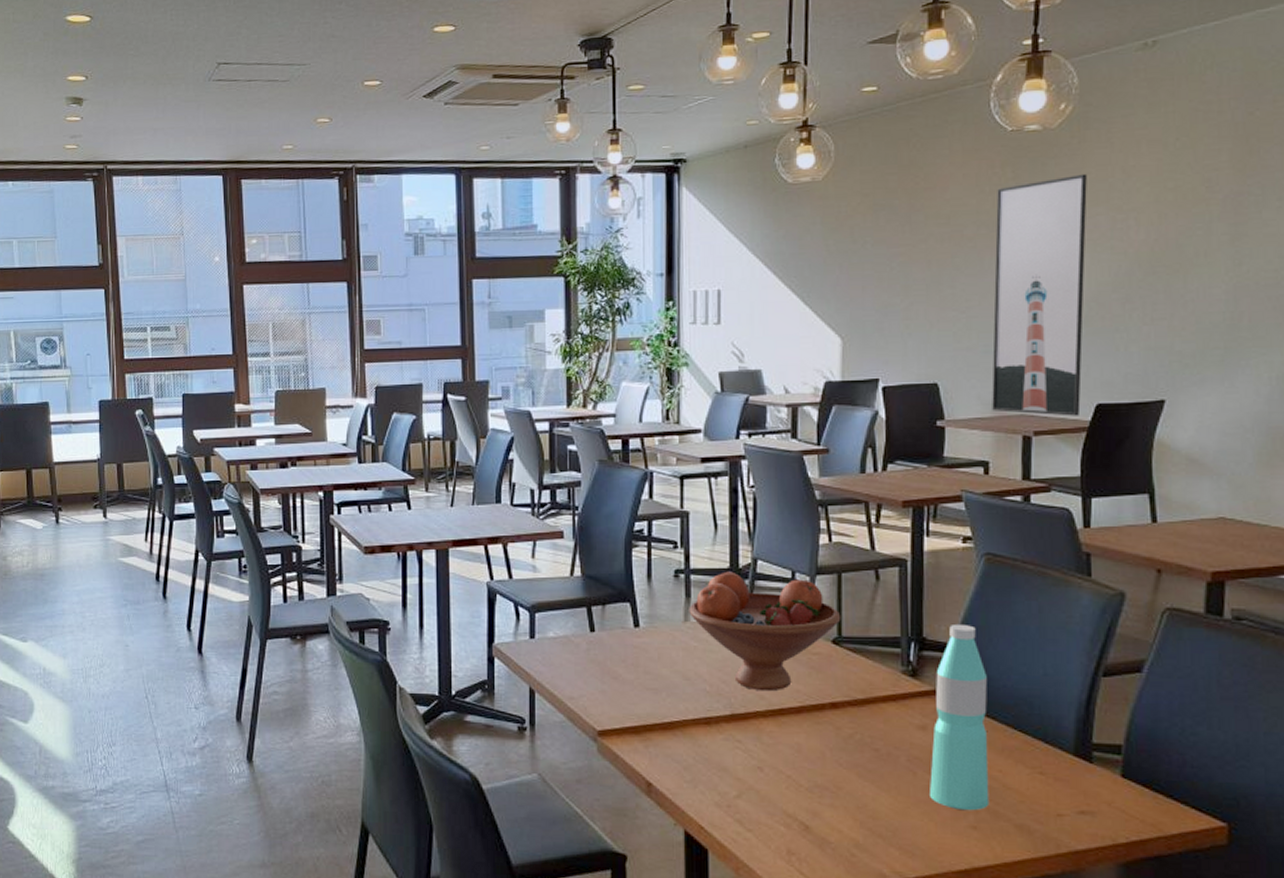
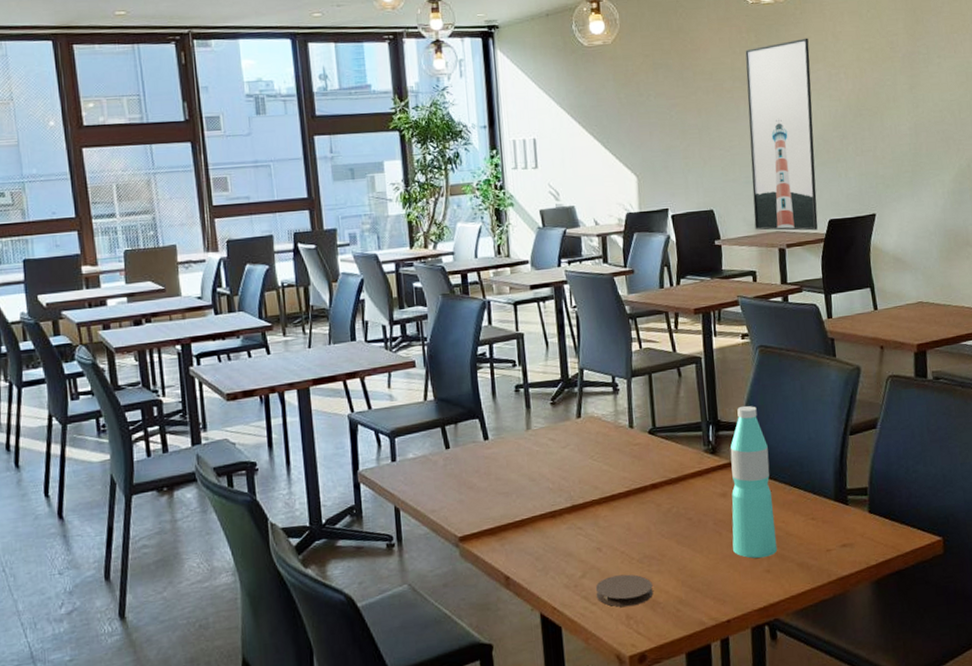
fruit bowl: present [689,571,841,692] -> none [529,382,654,482]
coaster: none [752,802,823,841] -> present [595,574,653,607]

